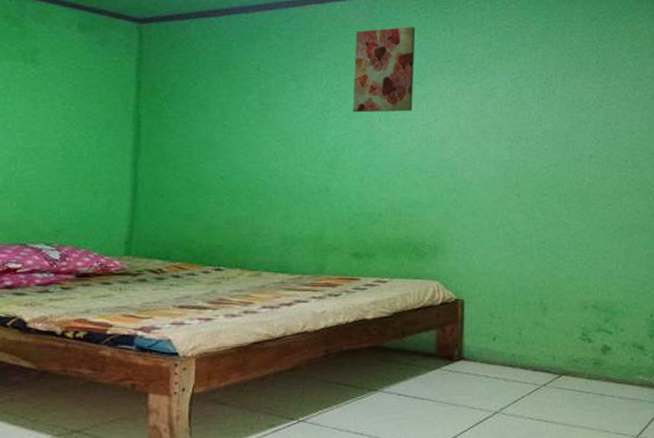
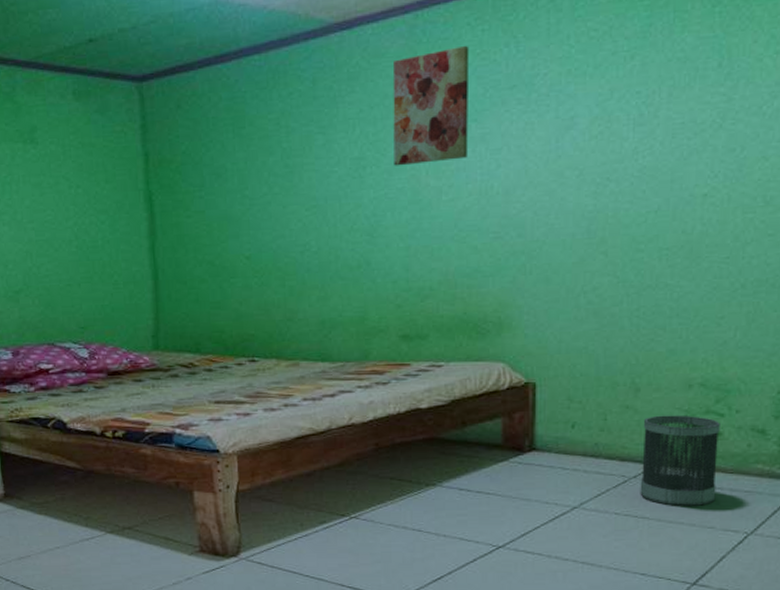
wastebasket: none [549,331,609,412] -> present [640,415,720,506]

